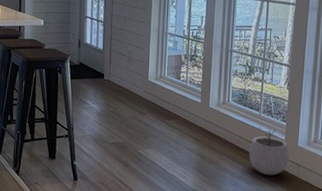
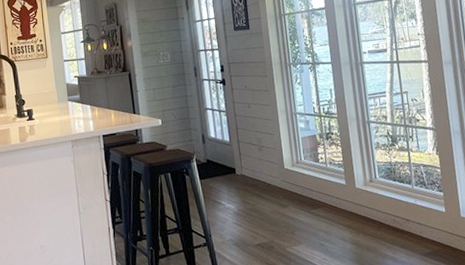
plant pot: present [249,127,289,176] -> none [408,200,454,256]

